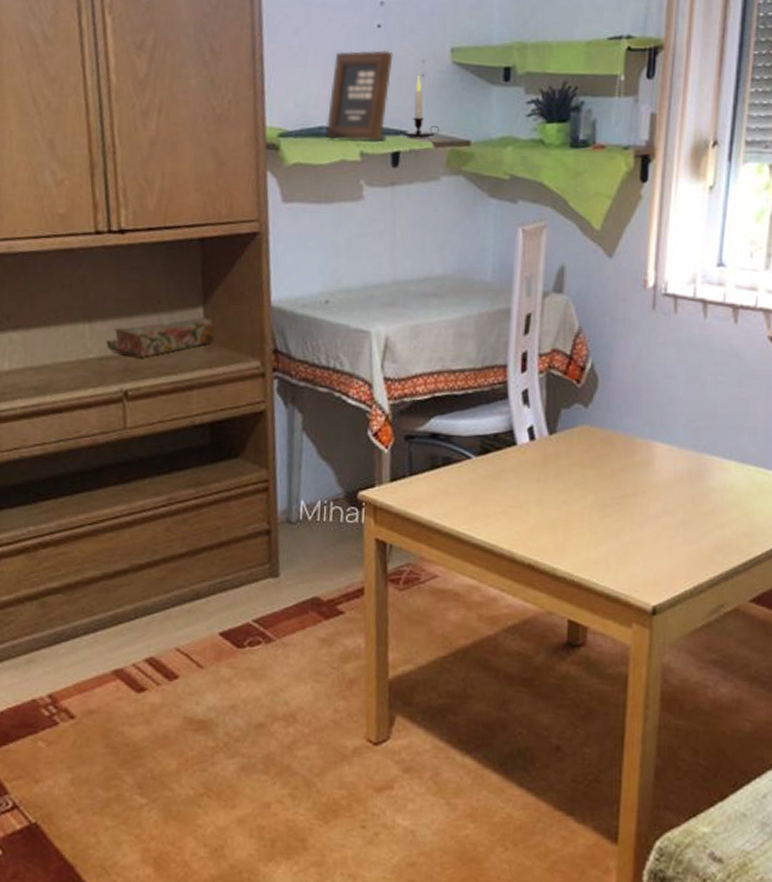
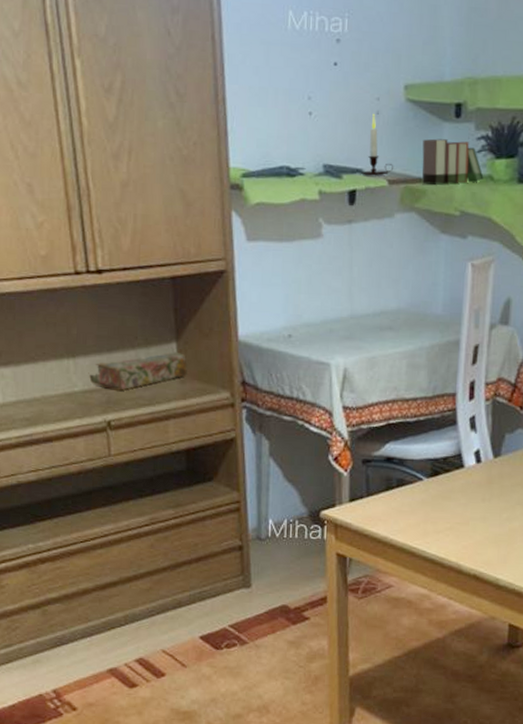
picture frame: present [325,50,393,142] -> none [286,88,350,181]
books: none [469,102,534,148] -> present [422,138,484,185]

